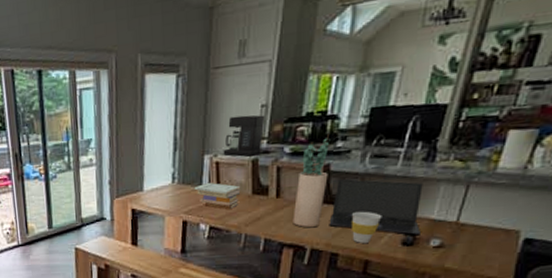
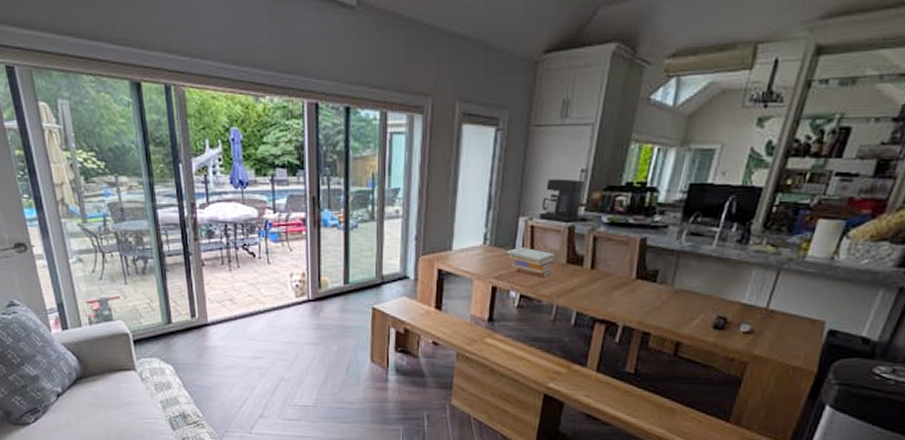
vase: present [293,133,330,228] -> none [606,206,649,304]
laptop: present [329,179,423,236] -> none [642,256,736,320]
cup: present [350,211,382,244] -> none [664,290,696,325]

